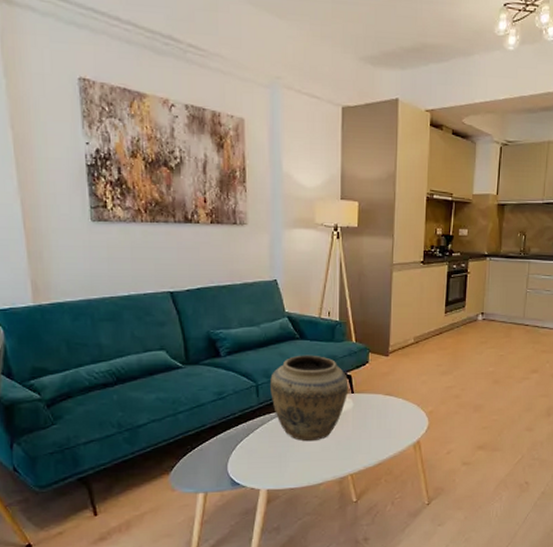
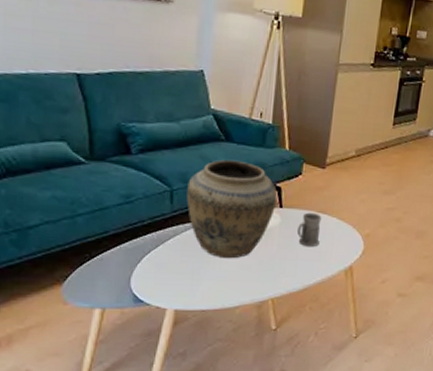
mug: none [369,395,389,427] -> present [297,212,322,248]

